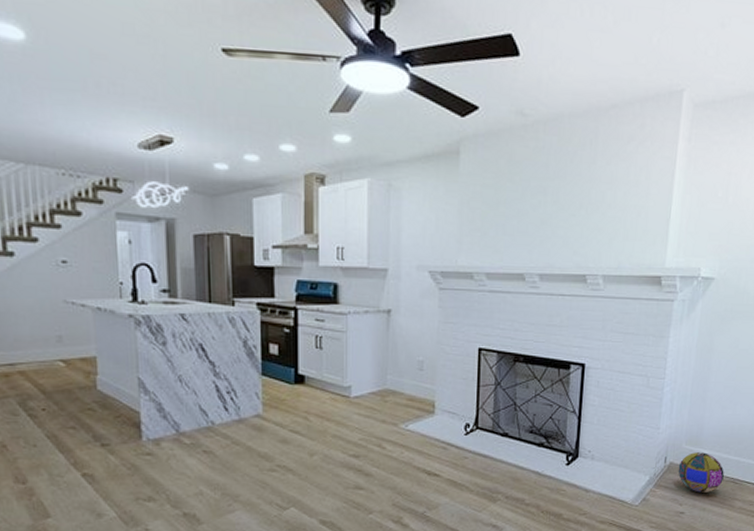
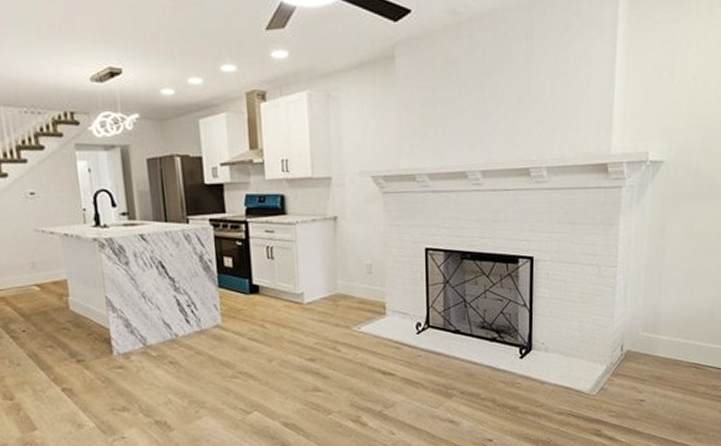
ball: present [678,452,724,493] -> none [635,339,685,380]

